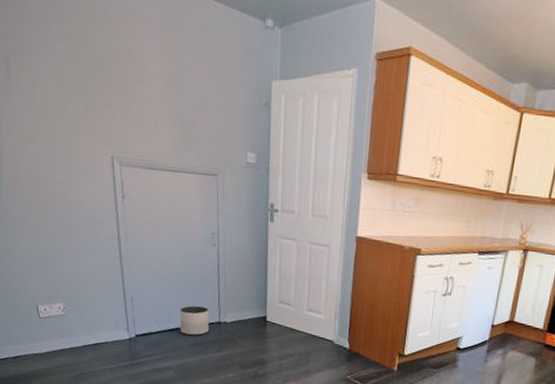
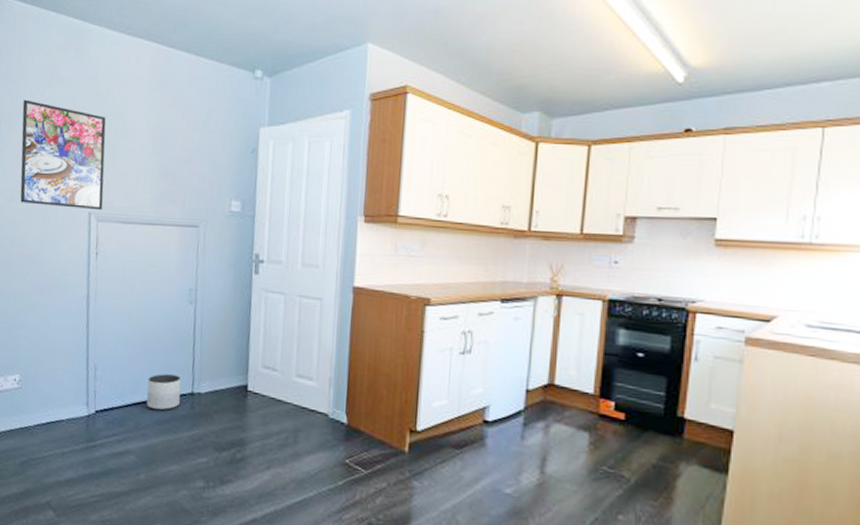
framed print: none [30,32,125,155] -> present [20,99,106,211]

